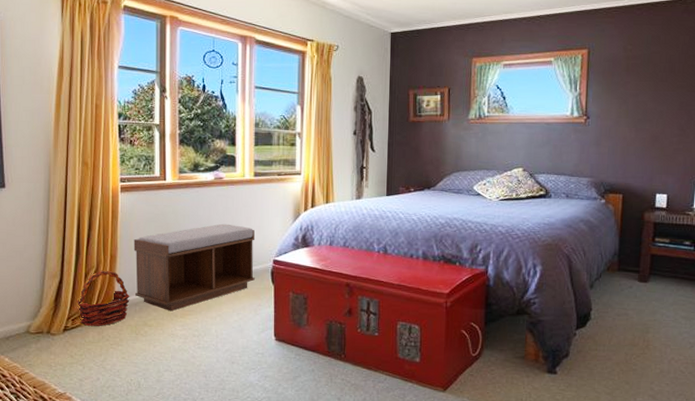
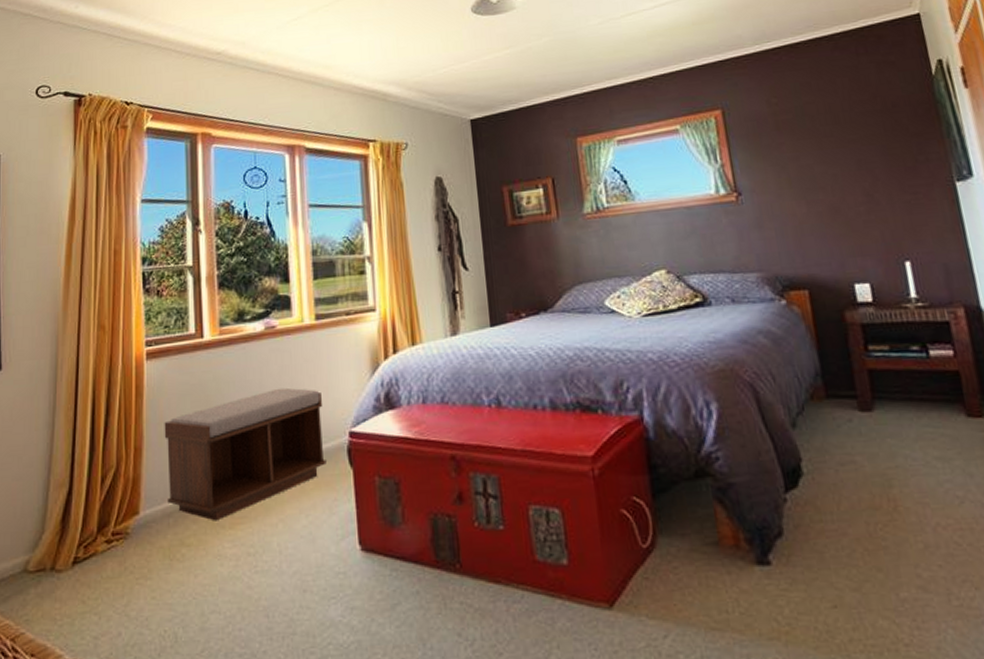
basket: present [76,270,130,327] -> none [89,469,161,555]

